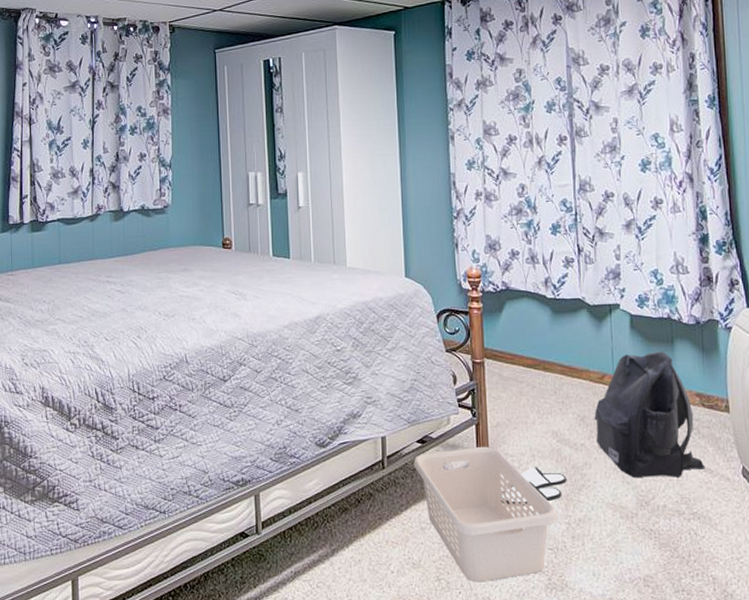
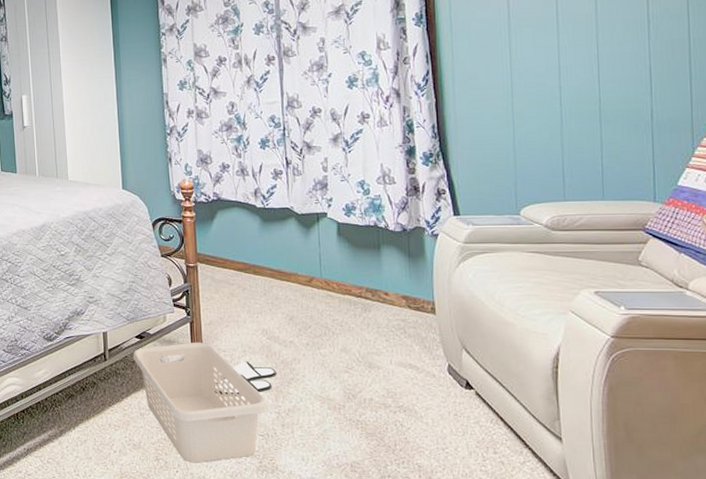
backpack: present [594,351,706,477] -> none [302,257,412,373]

